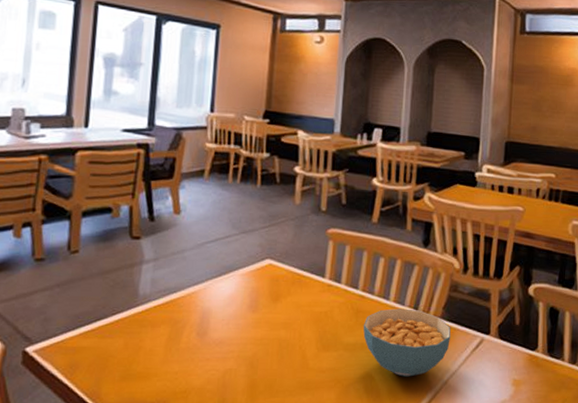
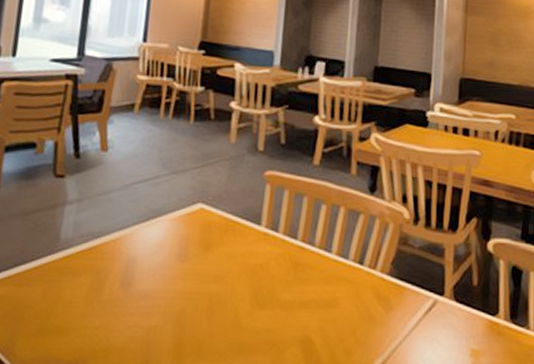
cereal bowl: present [363,308,451,377] -> none [302,262,400,342]

